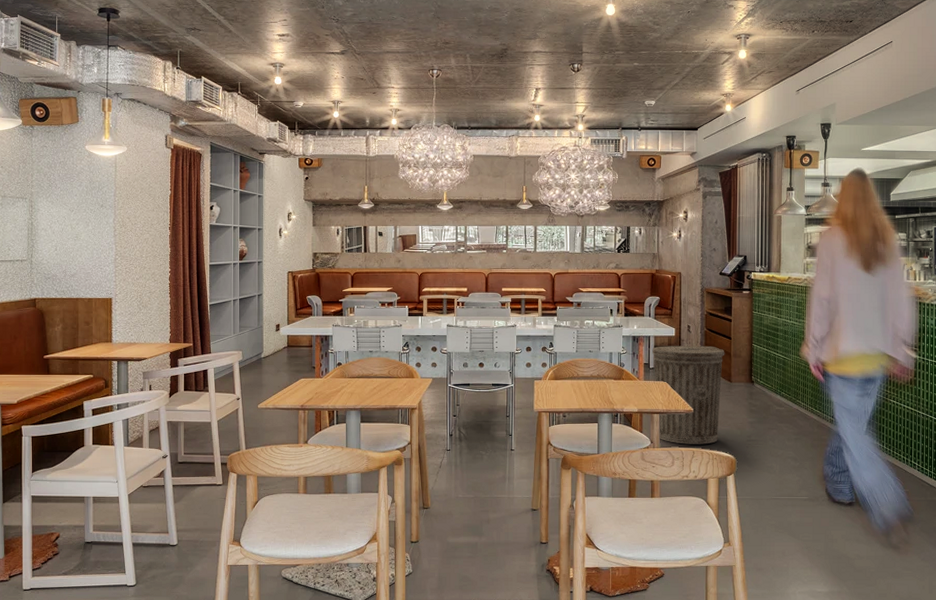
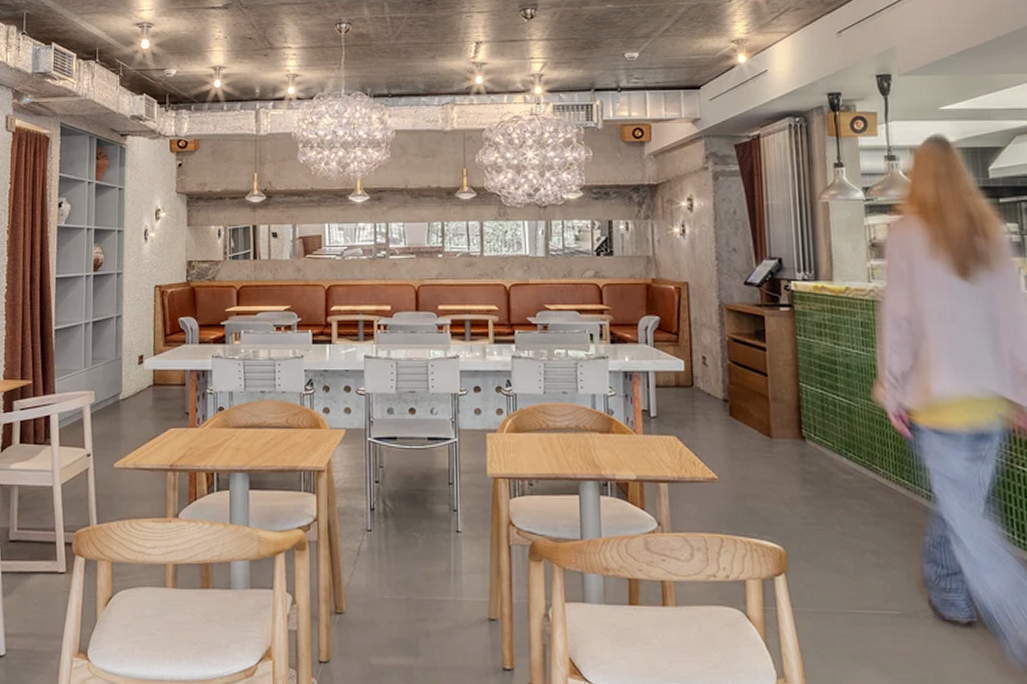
trash can: present [652,345,725,445] -> none [653,384,760,529]

